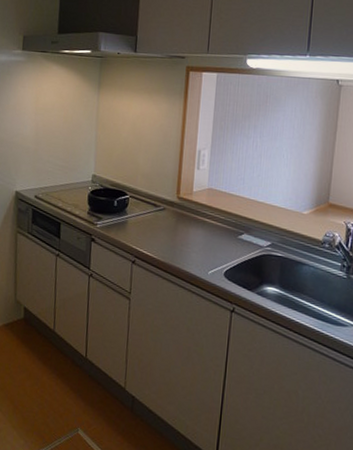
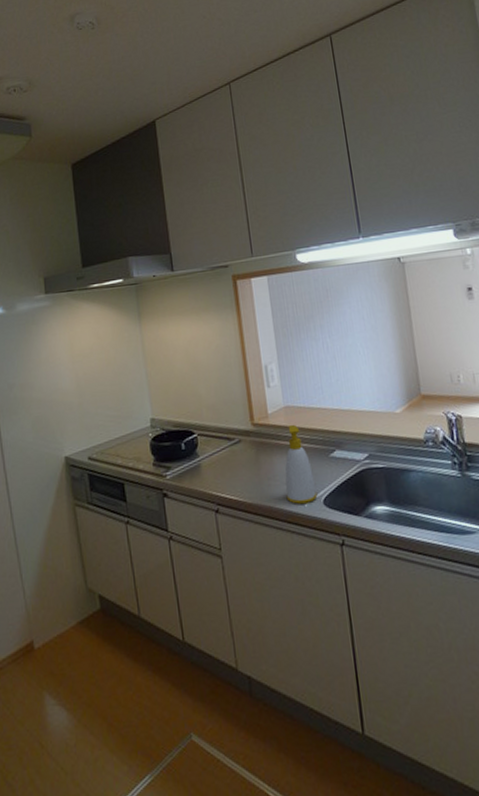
soap bottle: none [193,204,221,272] -> present [285,424,318,504]

